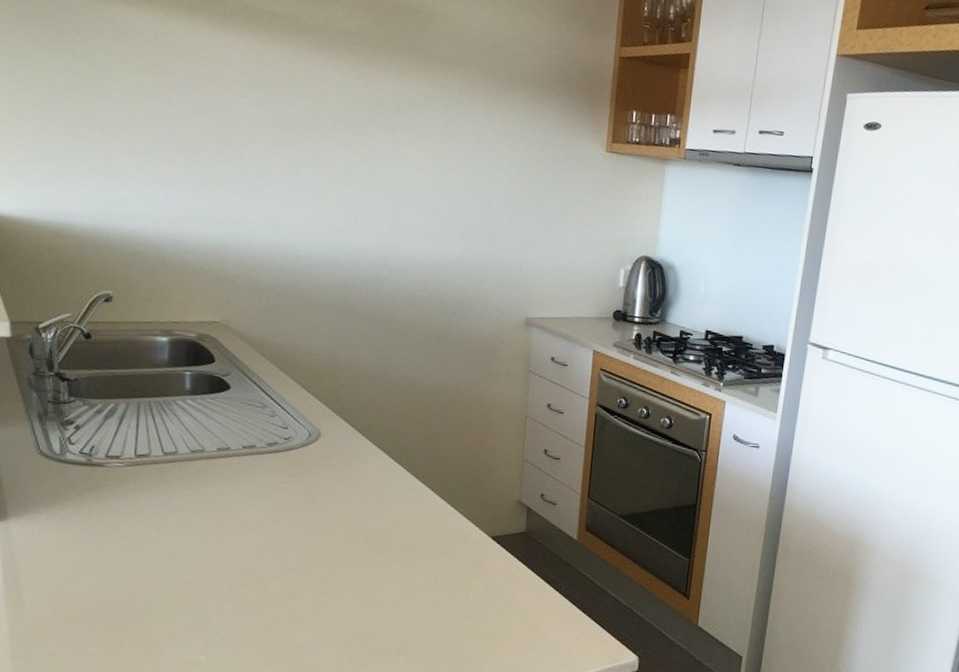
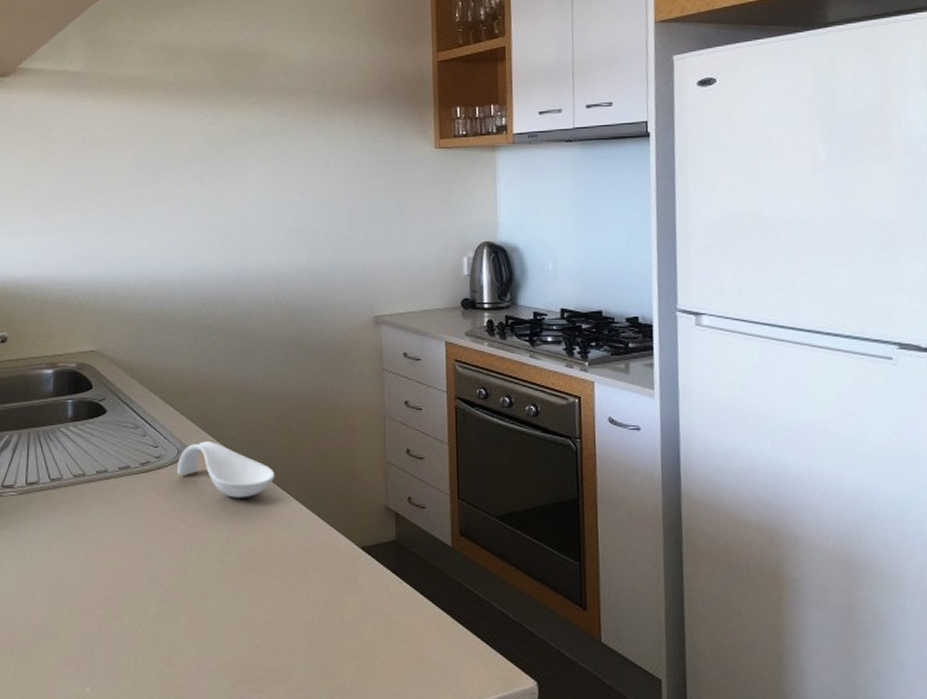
spoon rest: none [306,426,411,485] -> present [176,441,275,498]

